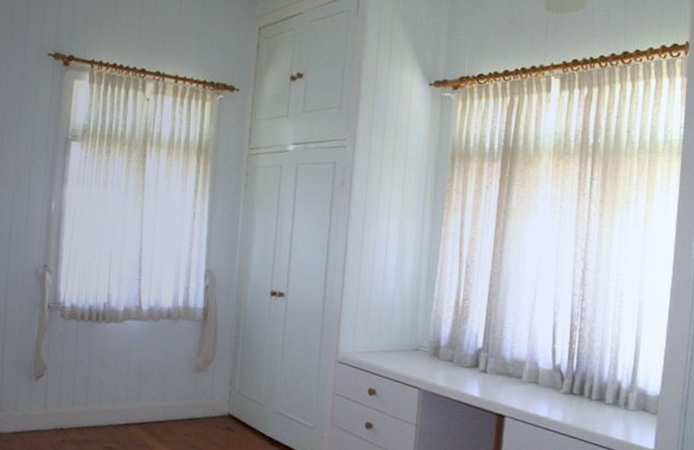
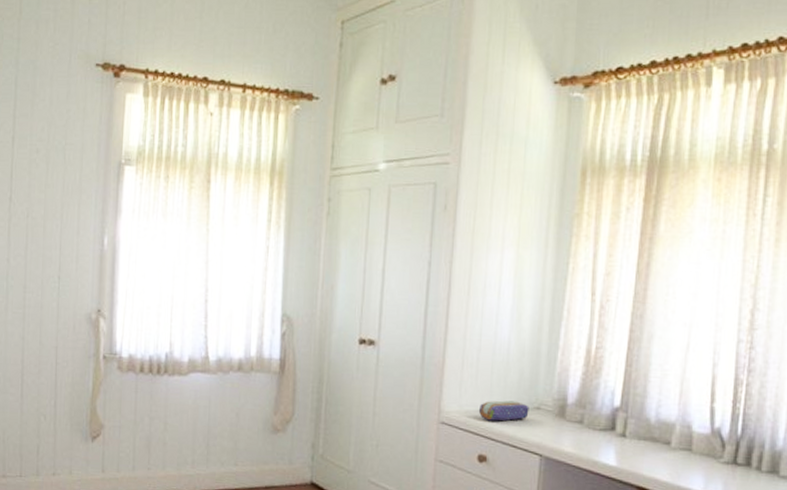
pencil case: none [370,343,410,361] -> present [479,400,529,422]

